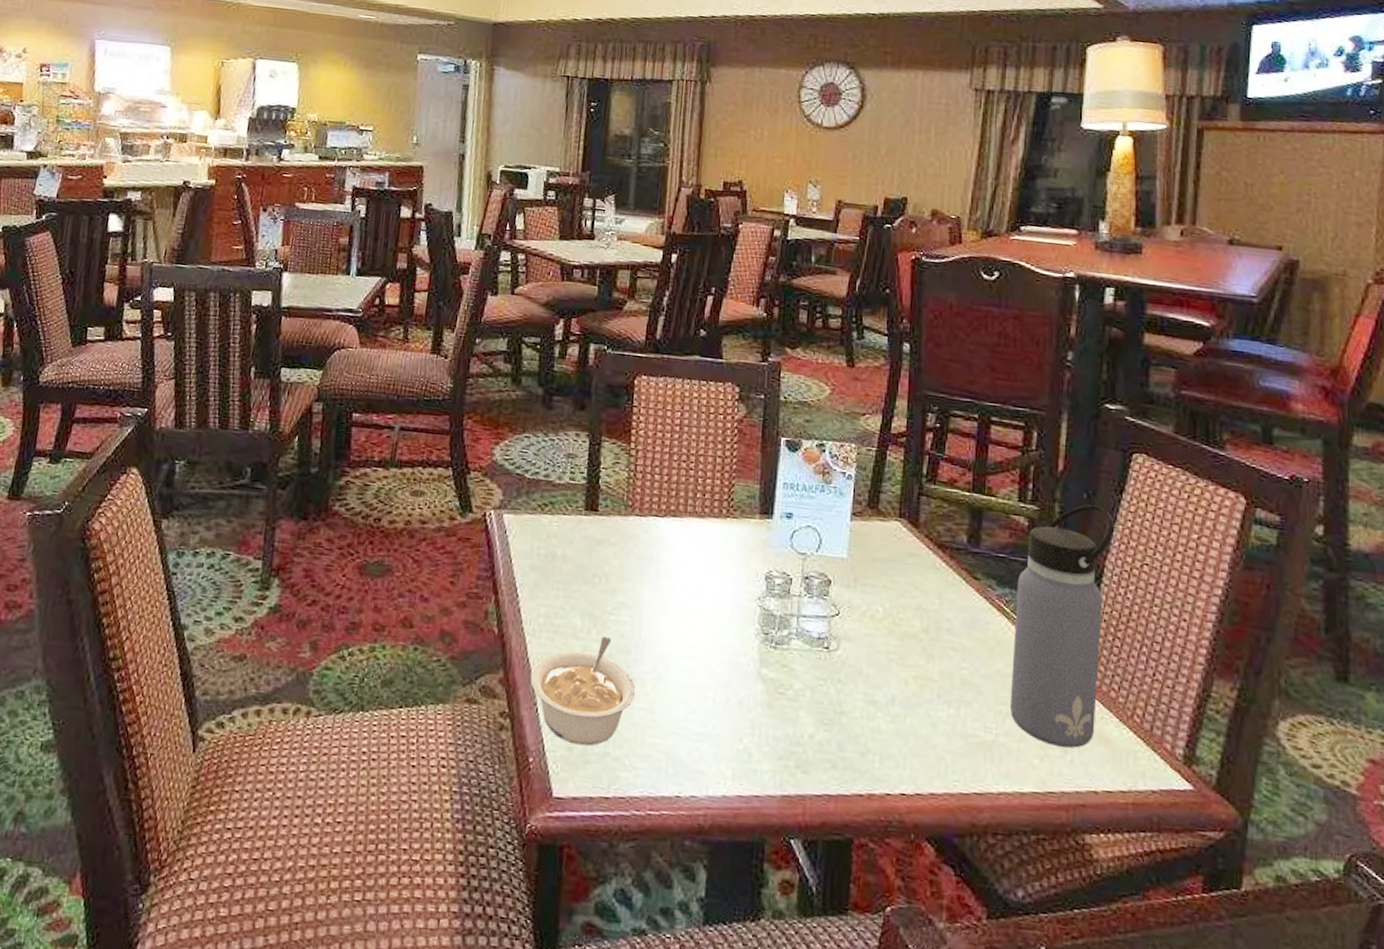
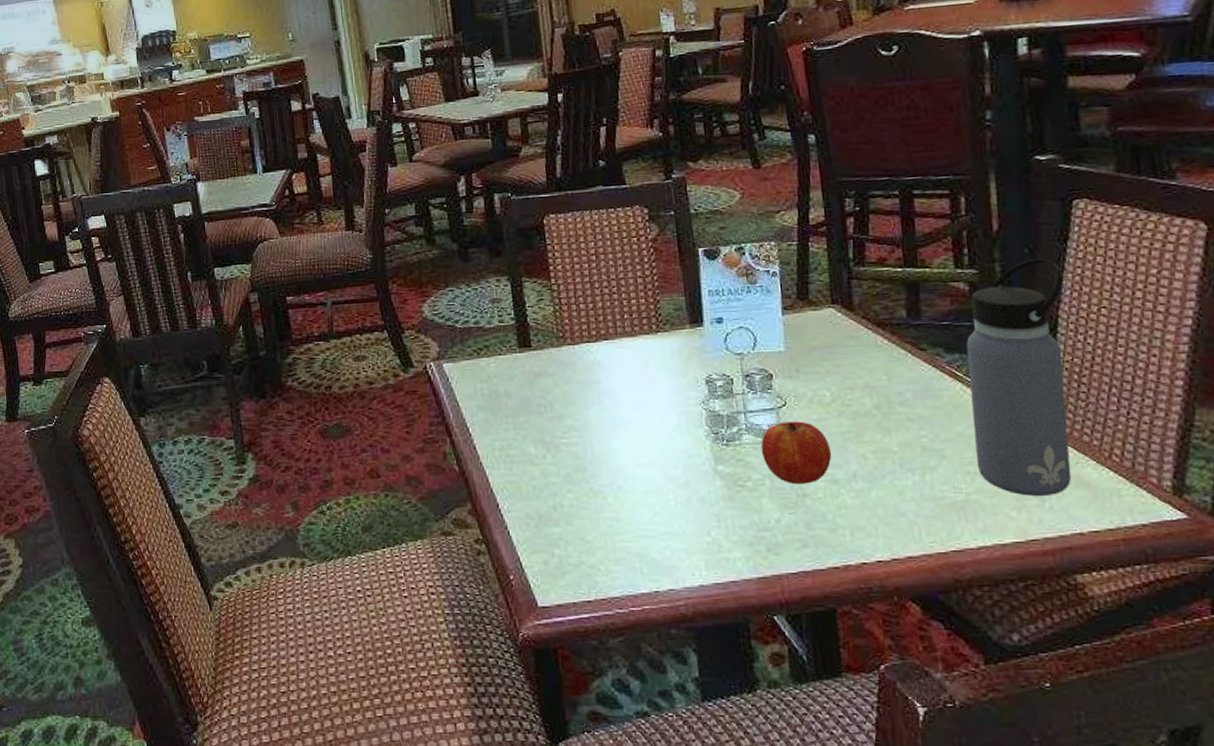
legume: present [530,636,636,746] -> none [496,458,599,559]
fruit: none [807,632,875,702] -> present [760,421,832,485]

